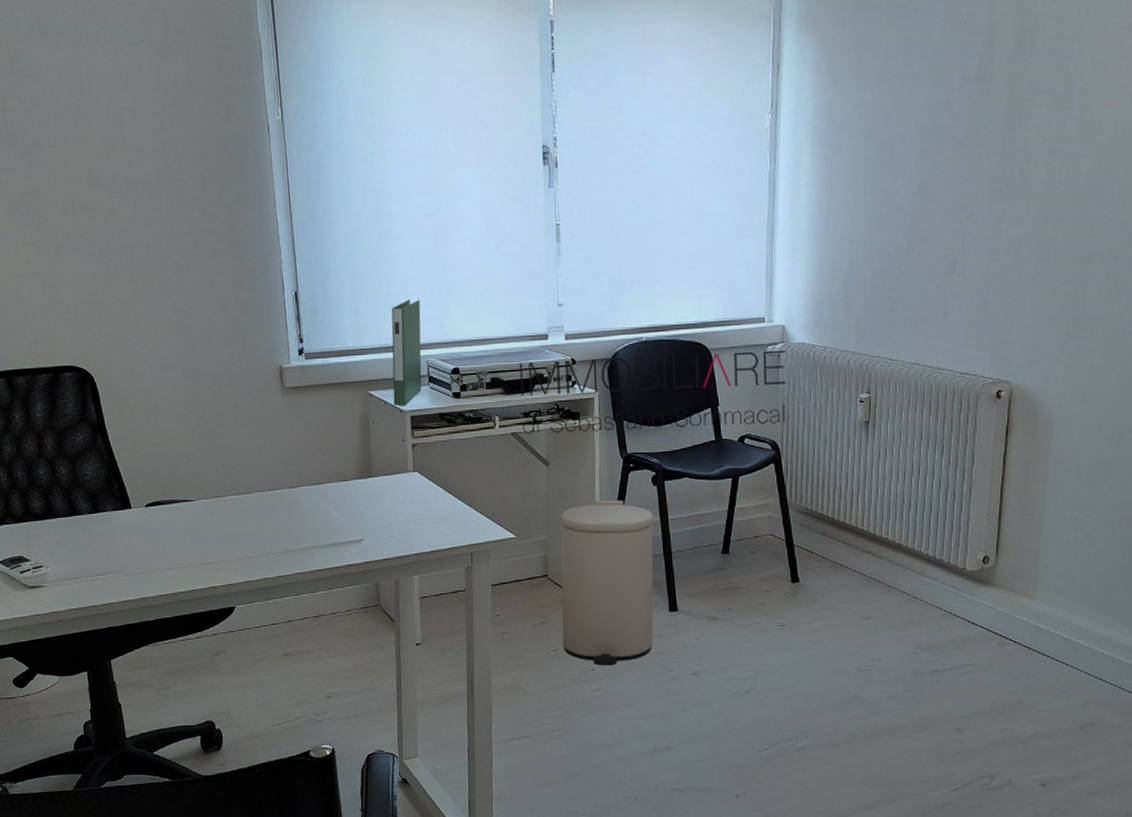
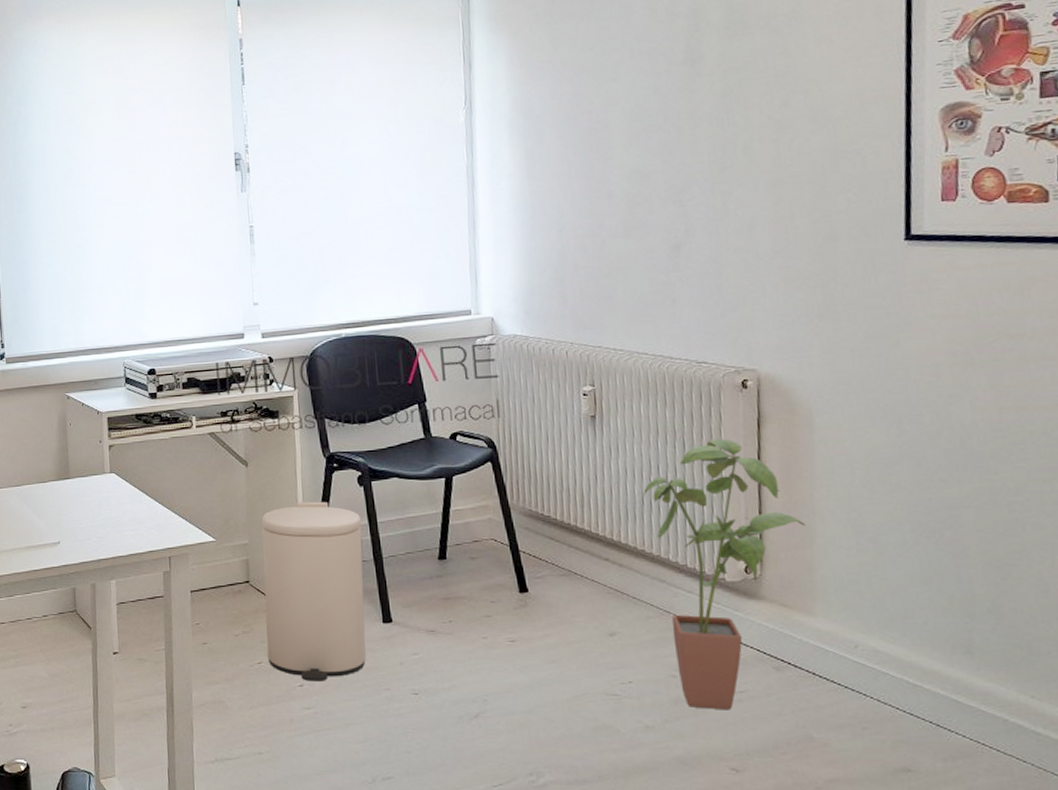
binder: present [391,299,422,405] -> none [89,303,119,407]
house plant: none [903,444,1036,681] -> present [642,438,806,711]

